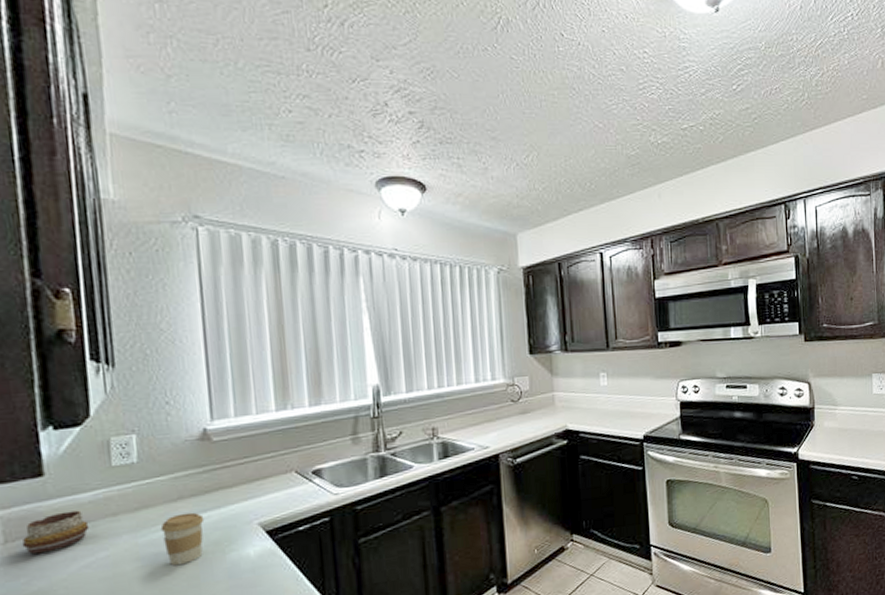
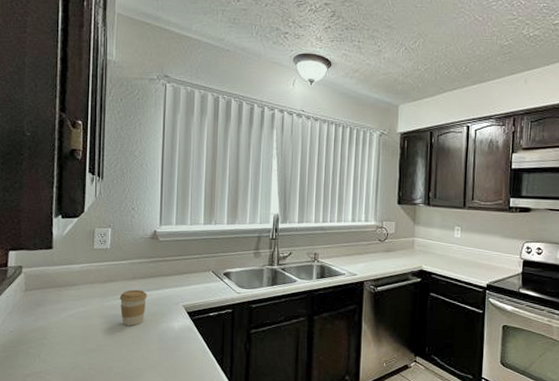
decorative bowl: present [21,510,90,555] -> none [35,275,76,302]

